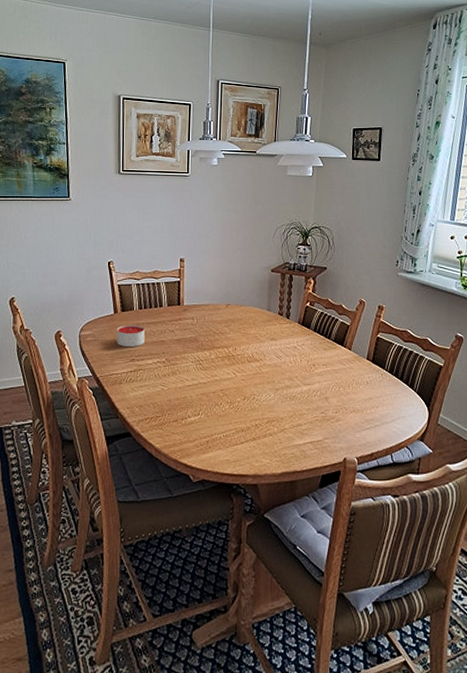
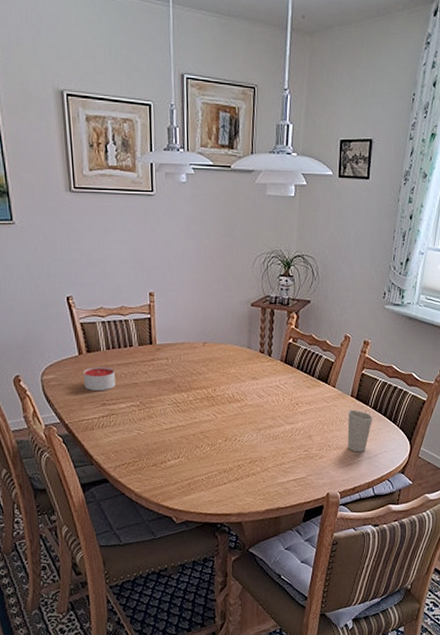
cup: none [364,373,390,417] -> present [347,410,373,453]

